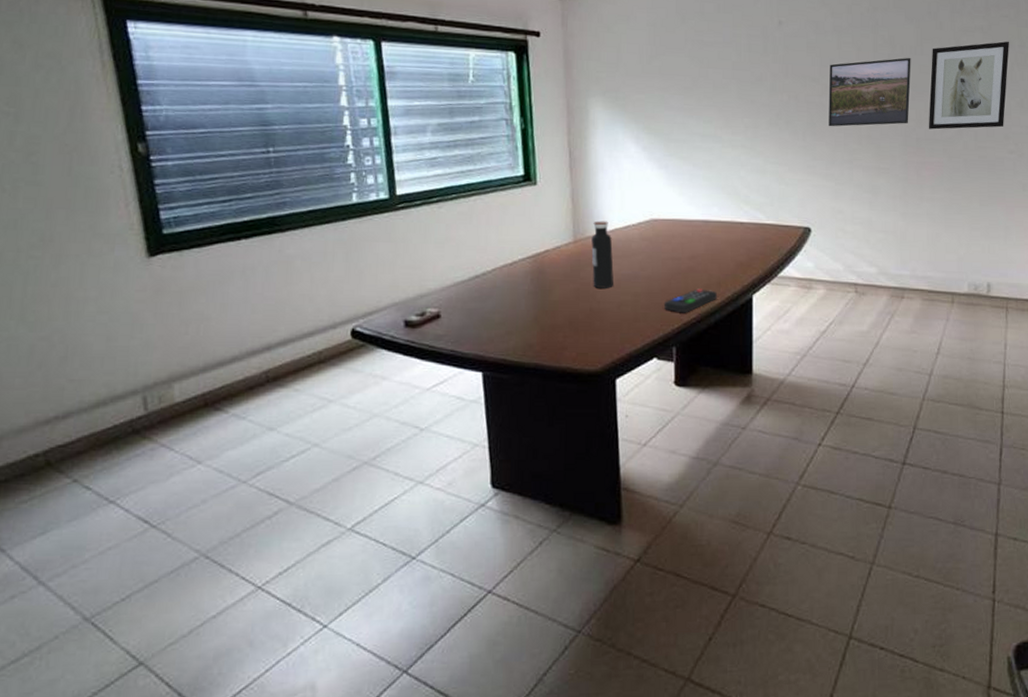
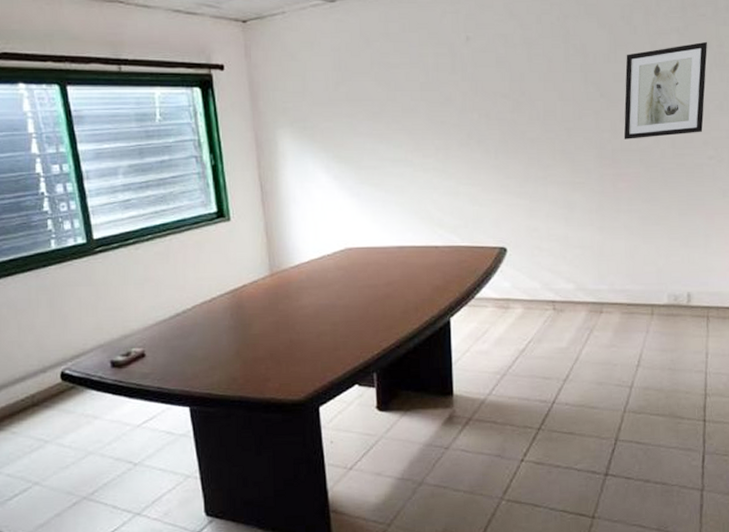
water bottle: present [591,221,614,288] -> none [288,253,312,320]
remote control: present [664,288,717,313] -> none [363,314,415,340]
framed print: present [828,57,911,127] -> none [520,65,605,144]

